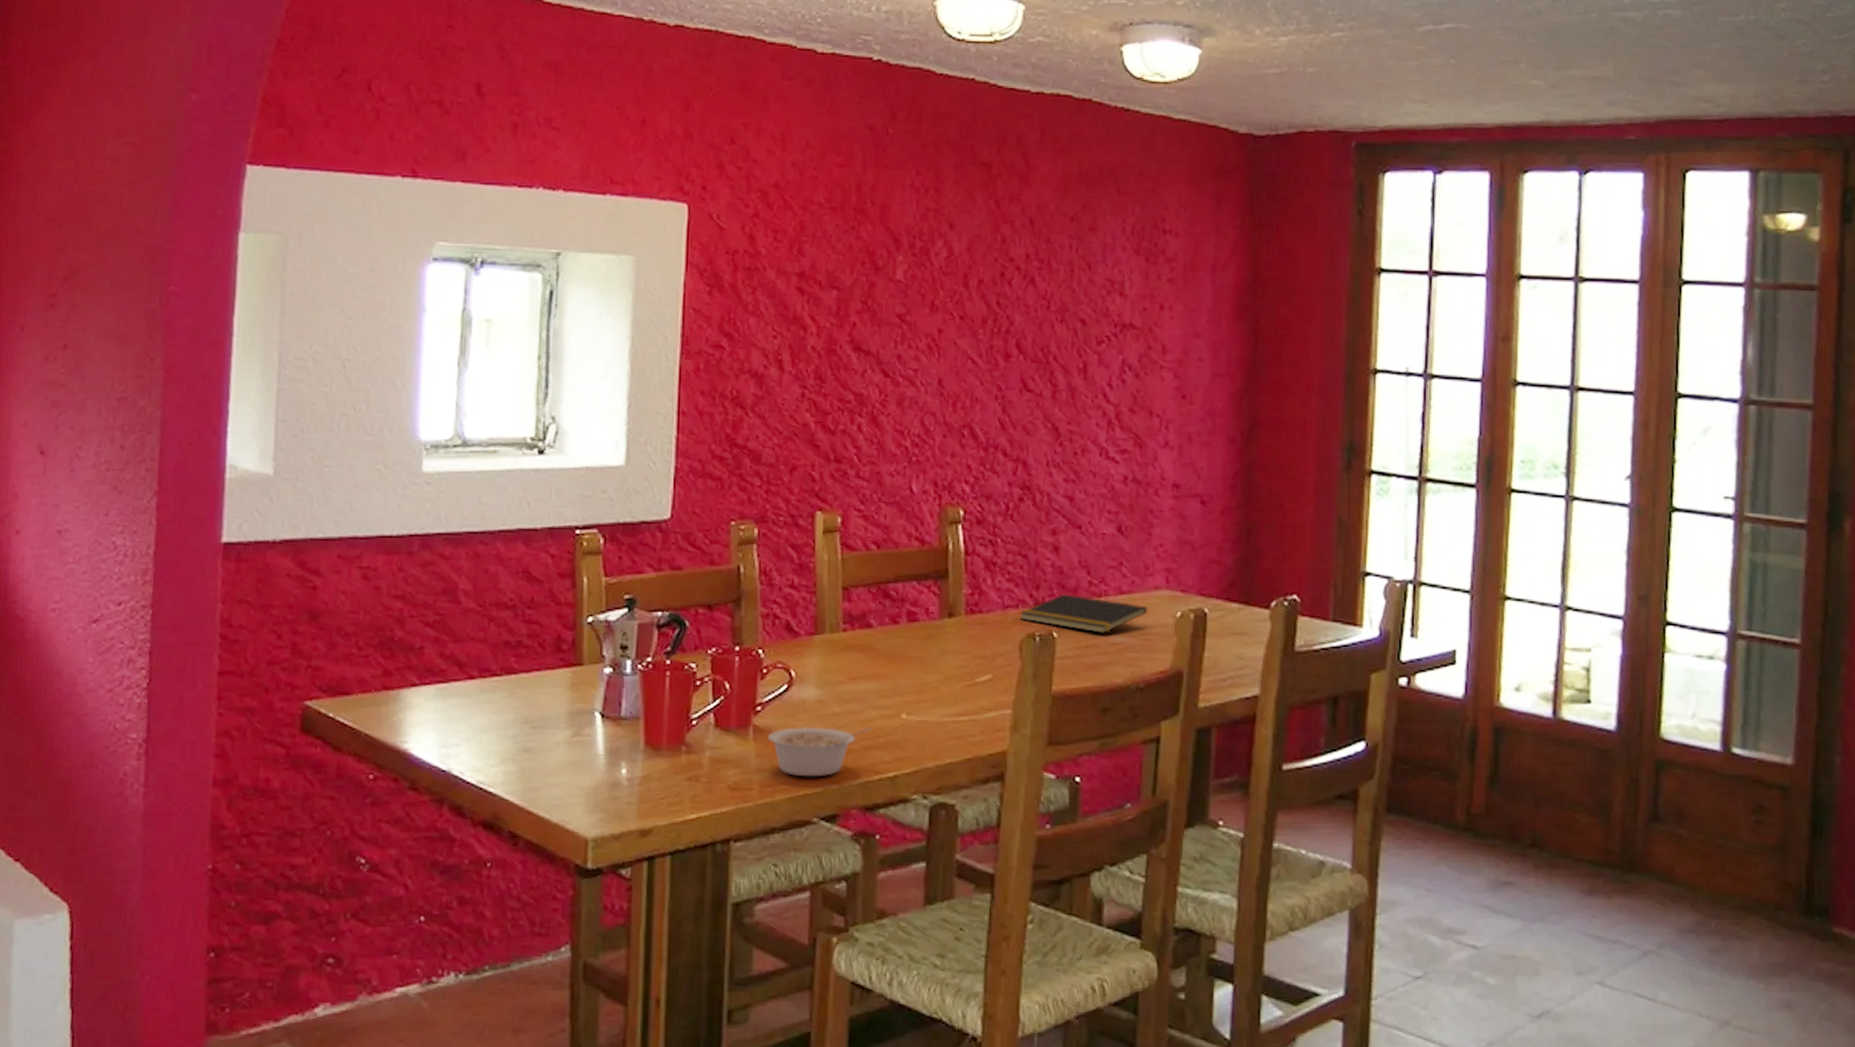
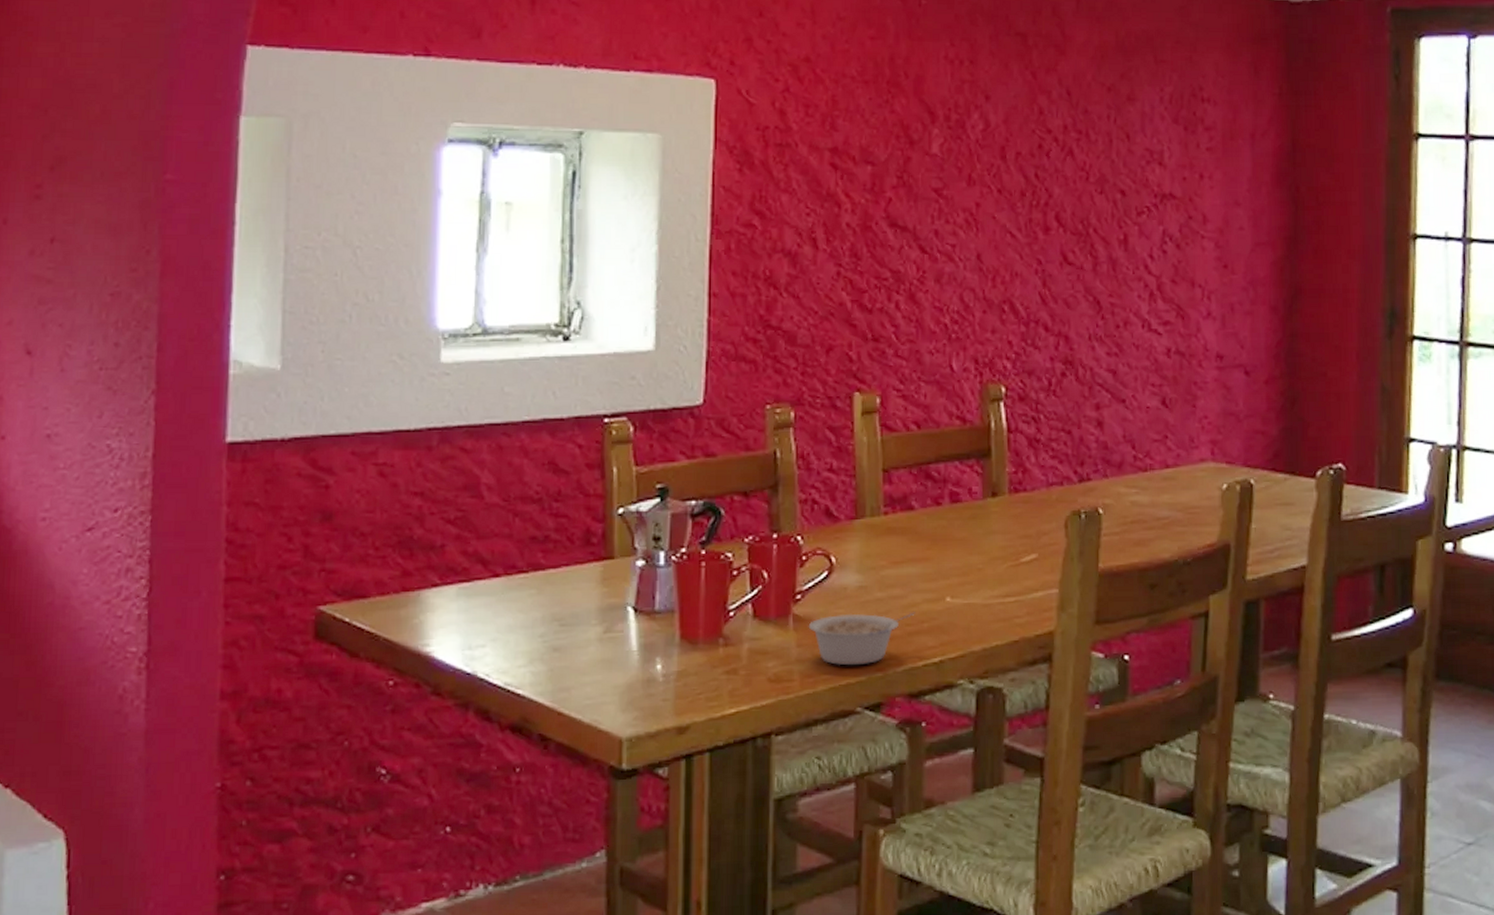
notepad: present [1019,594,1148,633] -> none [1064,469,1194,508]

